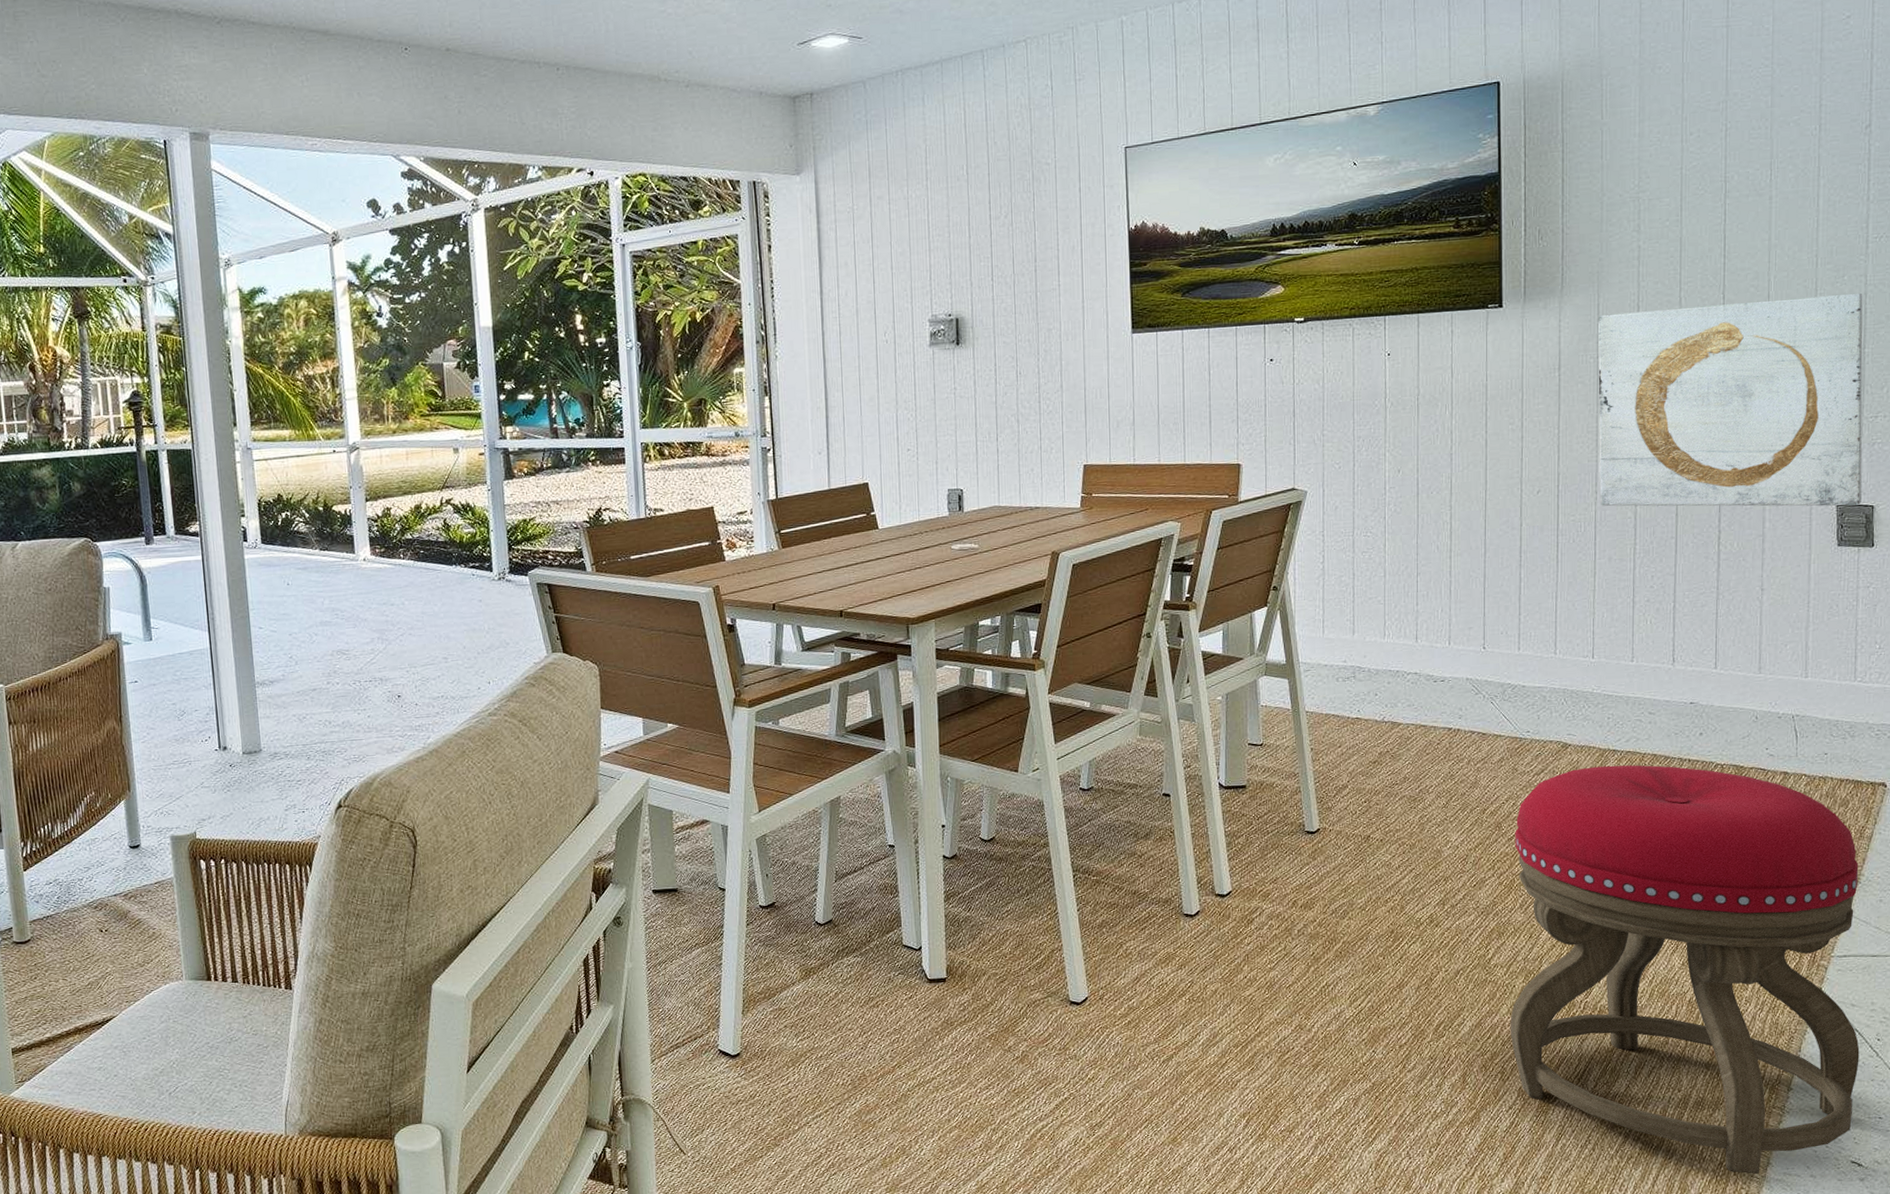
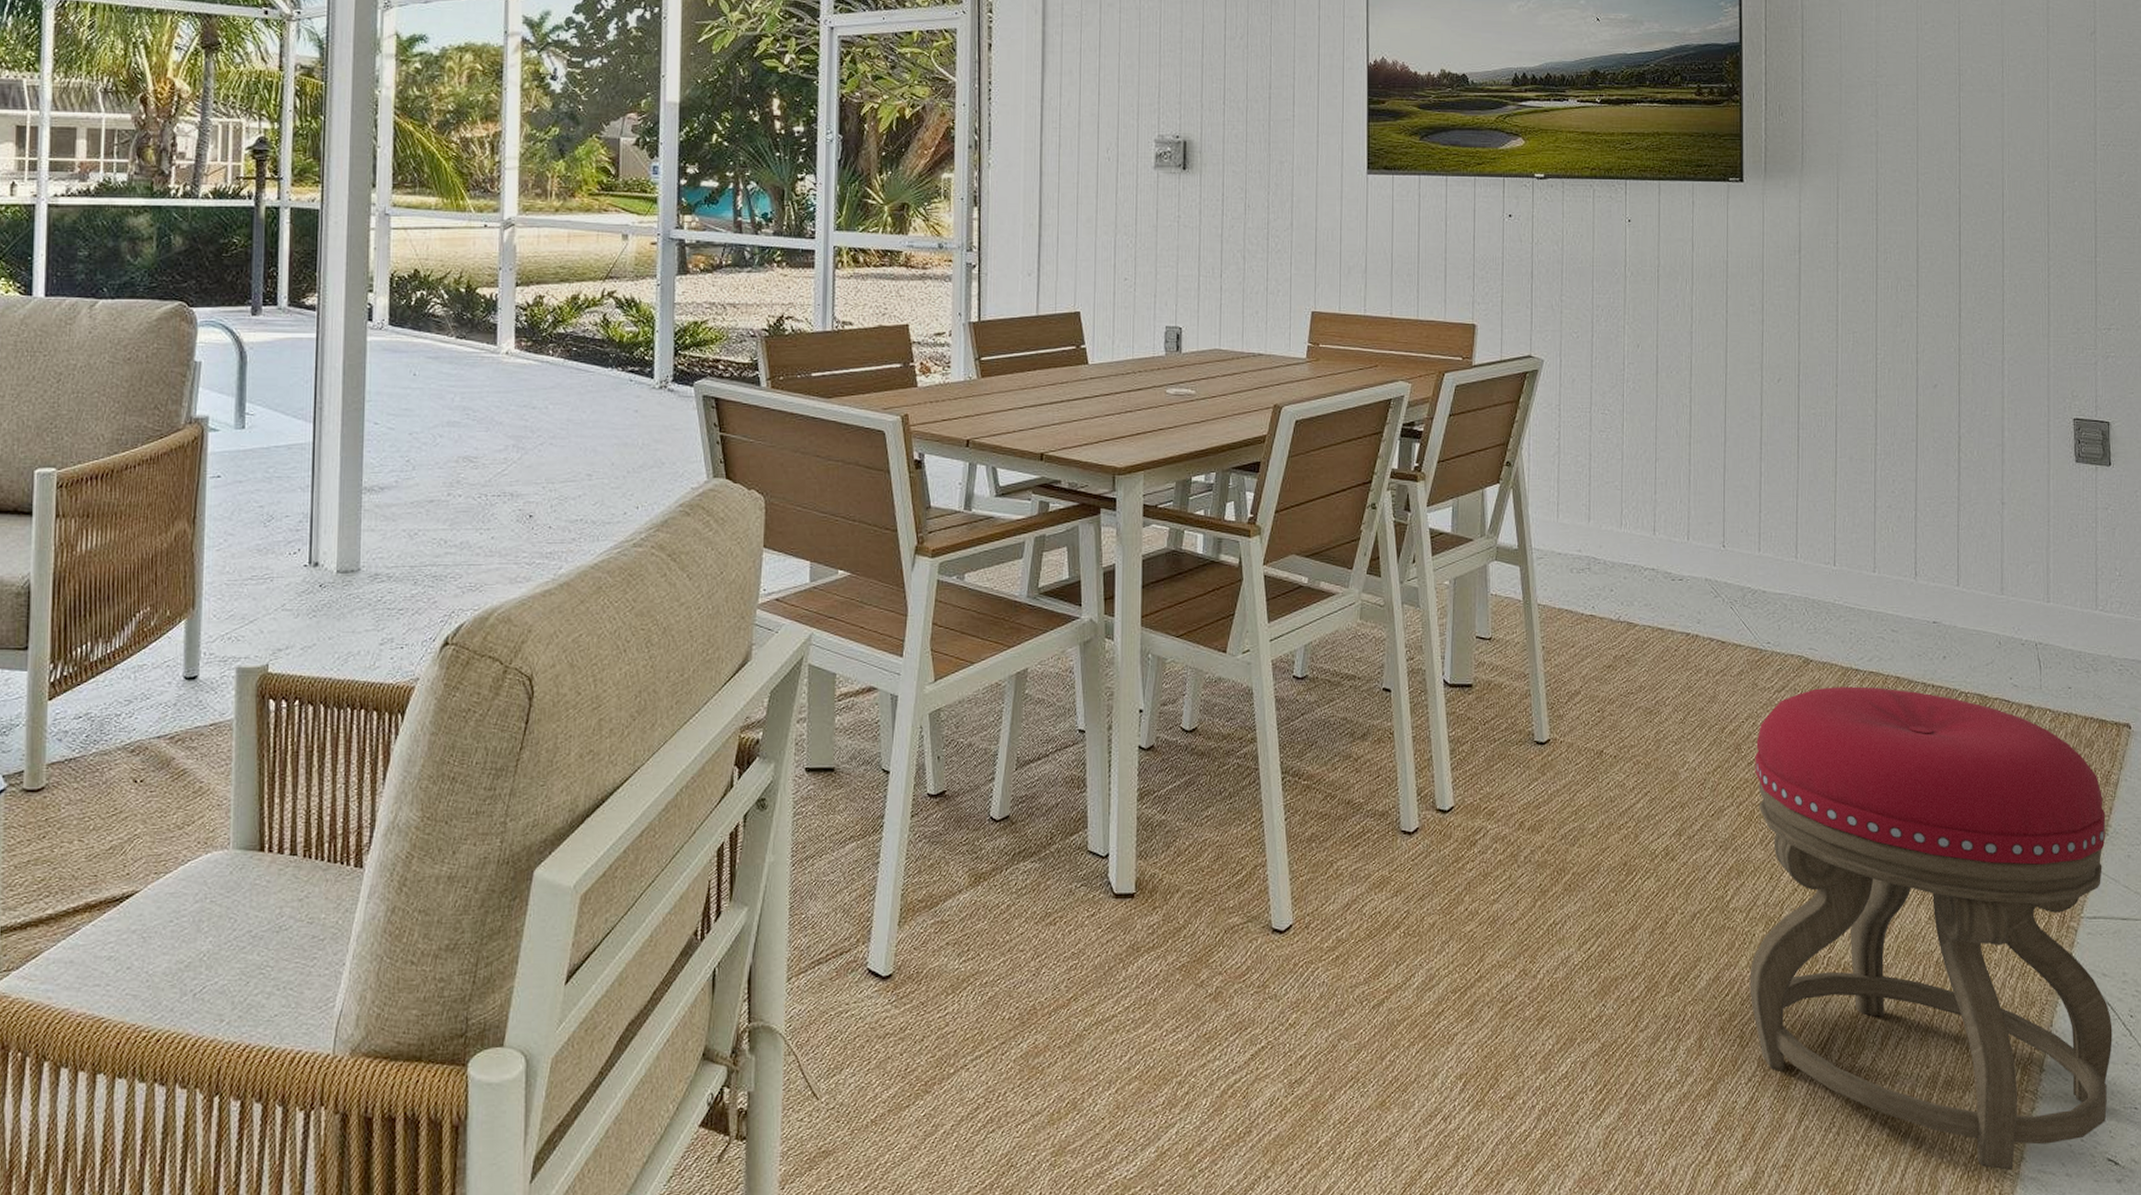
wall art: present [1598,292,1863,507] -> none [1838,198,2097,420]

